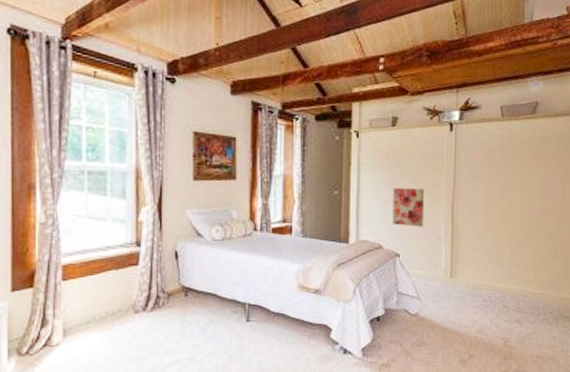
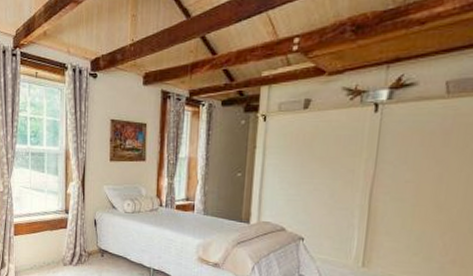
wall art: present [392,188,425,227] -> none [298,172,338,213]

